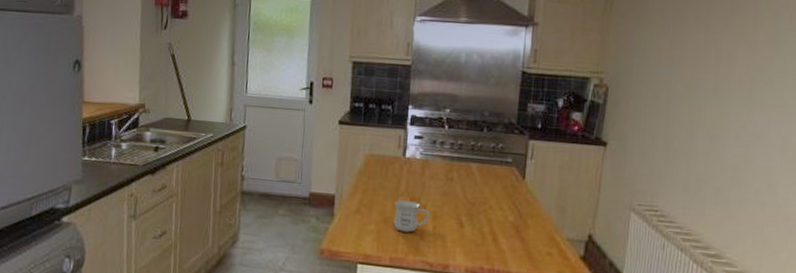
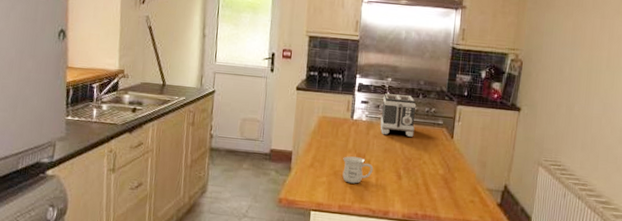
toaster: none [437,127,481,177] -> present [380,93,417,137]

